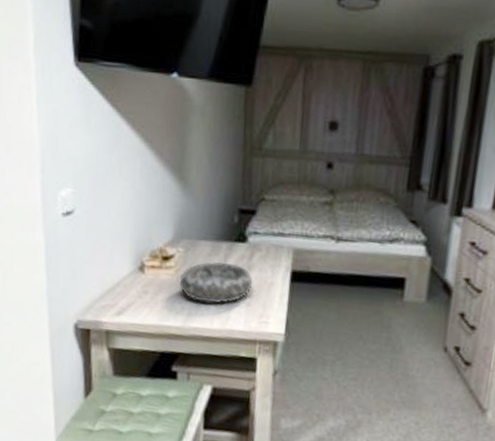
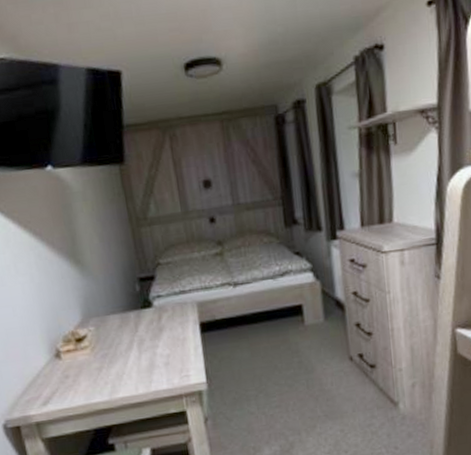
decorative bowl: present [179,261,253,304] -> none [97,329,167,372]

